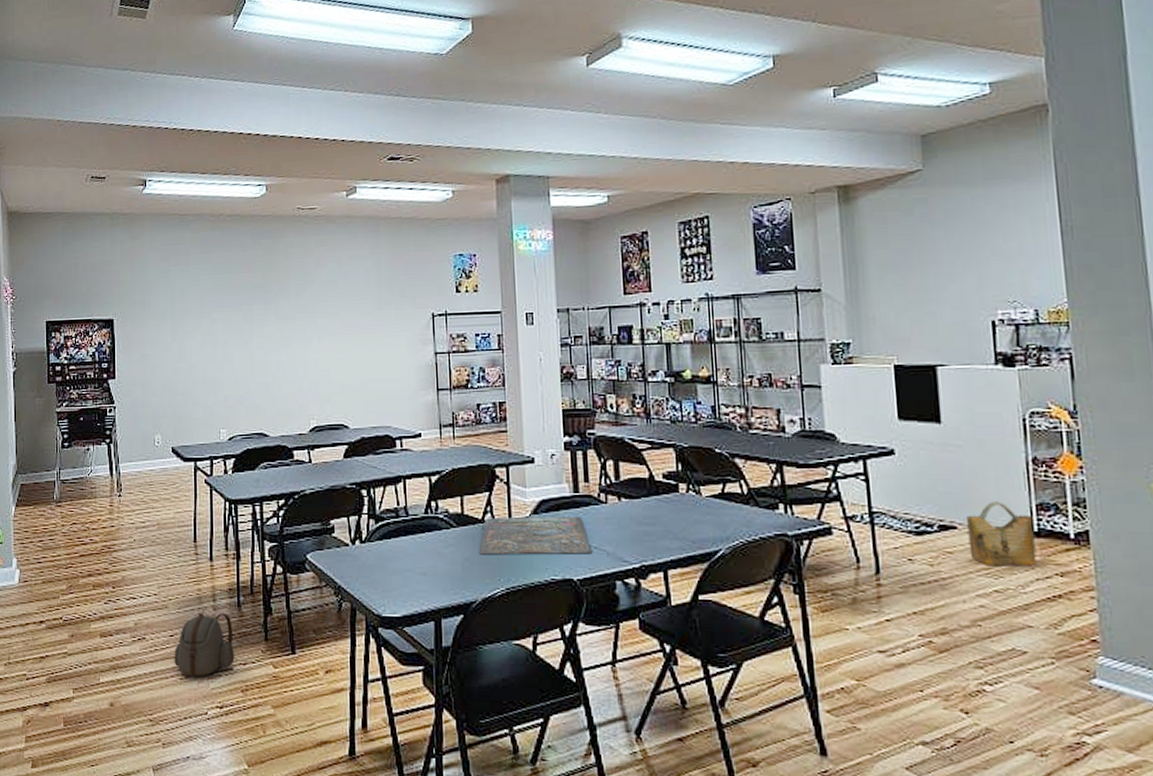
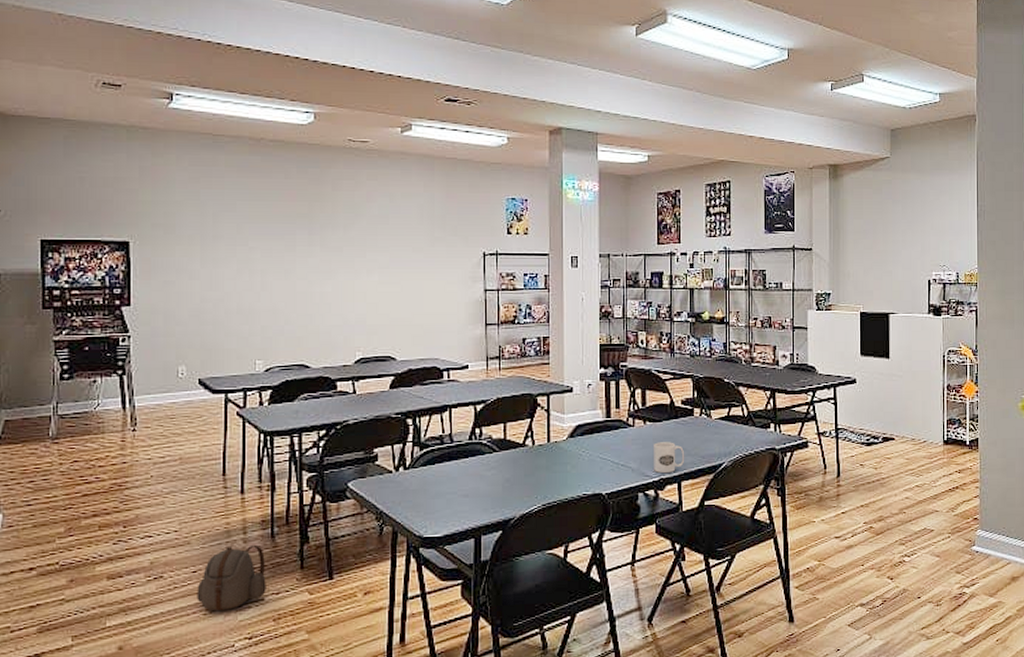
stained glass panel: present [479,516,592,554] -> none [518,438,620,475]
mug: none [632,522,671,560] -> present [654,442,685,474]
grocery bag: present [967,501,1037,567] -> none [902,418,944,468]

